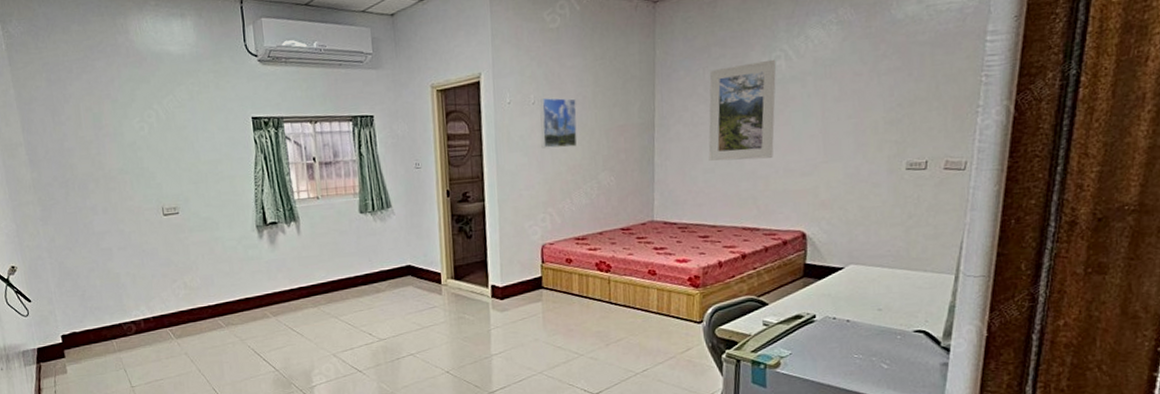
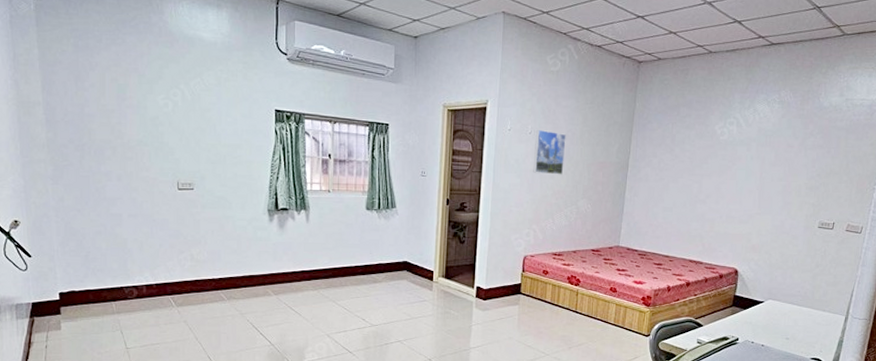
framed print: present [708,59,777,161] -> none [669,124,730,205]

